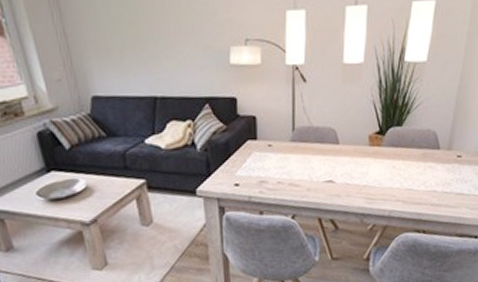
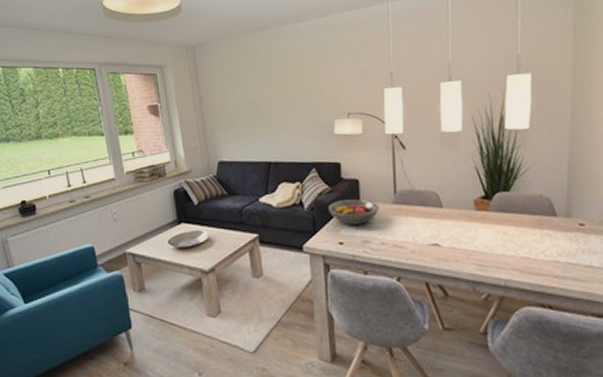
fruit bowl: none [222,137,277,166] -> present [327,199,380,225]

